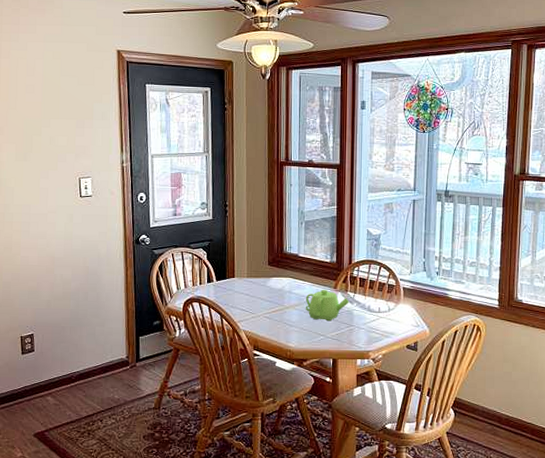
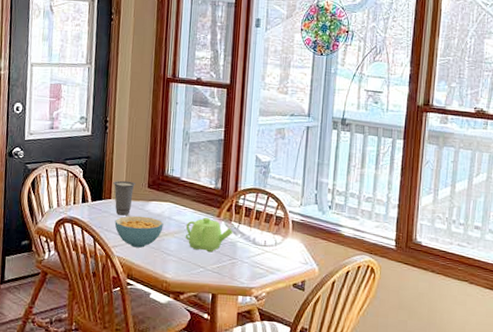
cup: none [236,260,257,292] -> present [113,180,136,216]
cereal bowl: none [239,292,285,321] -> present [114,215,164,248]

